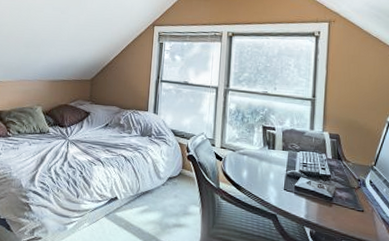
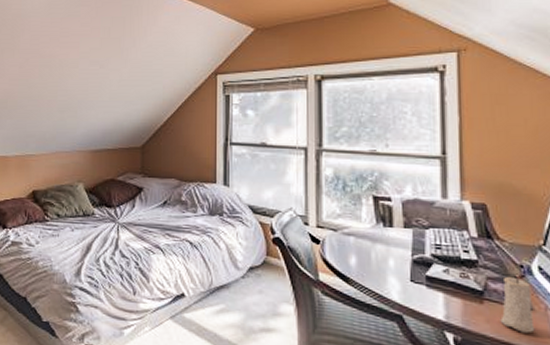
candle: none [342,186,364,228] -> present [500,275,535,334]

